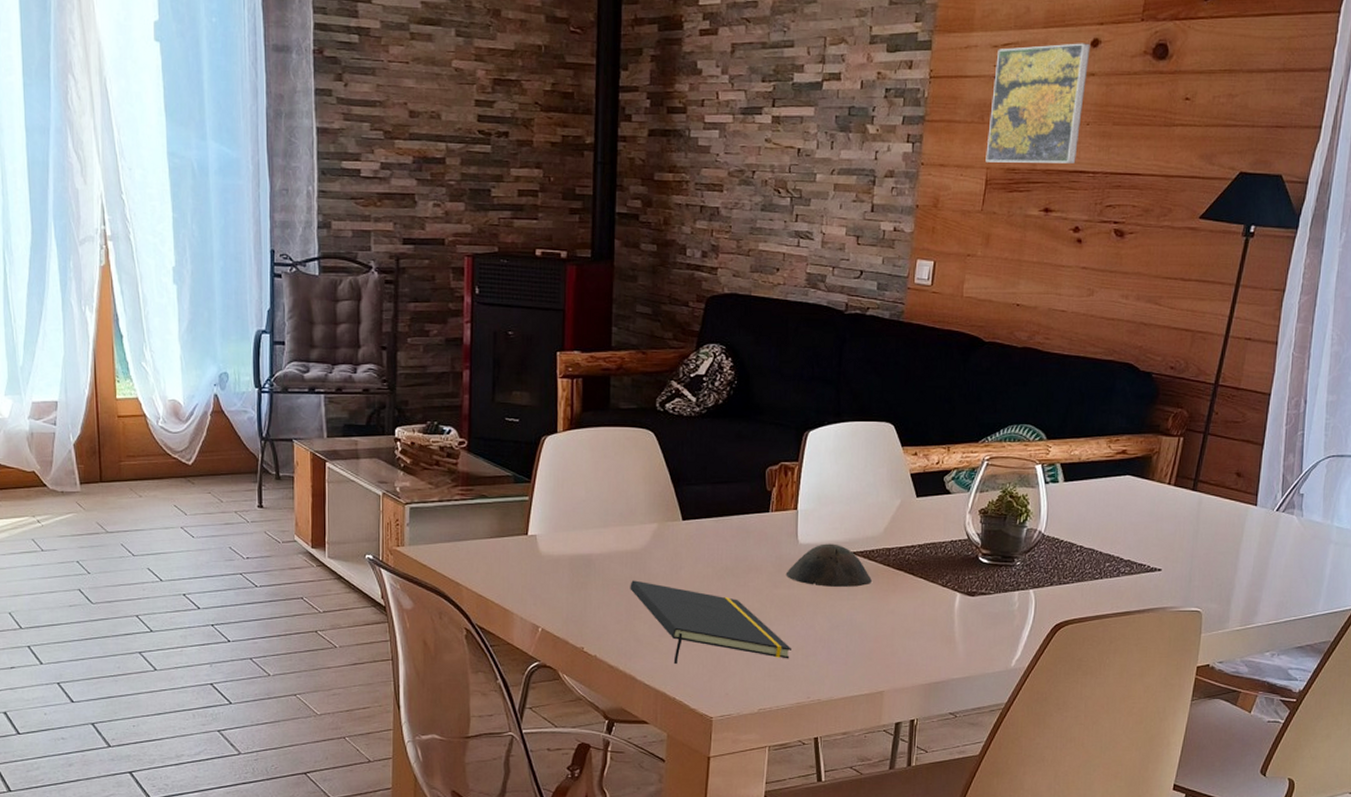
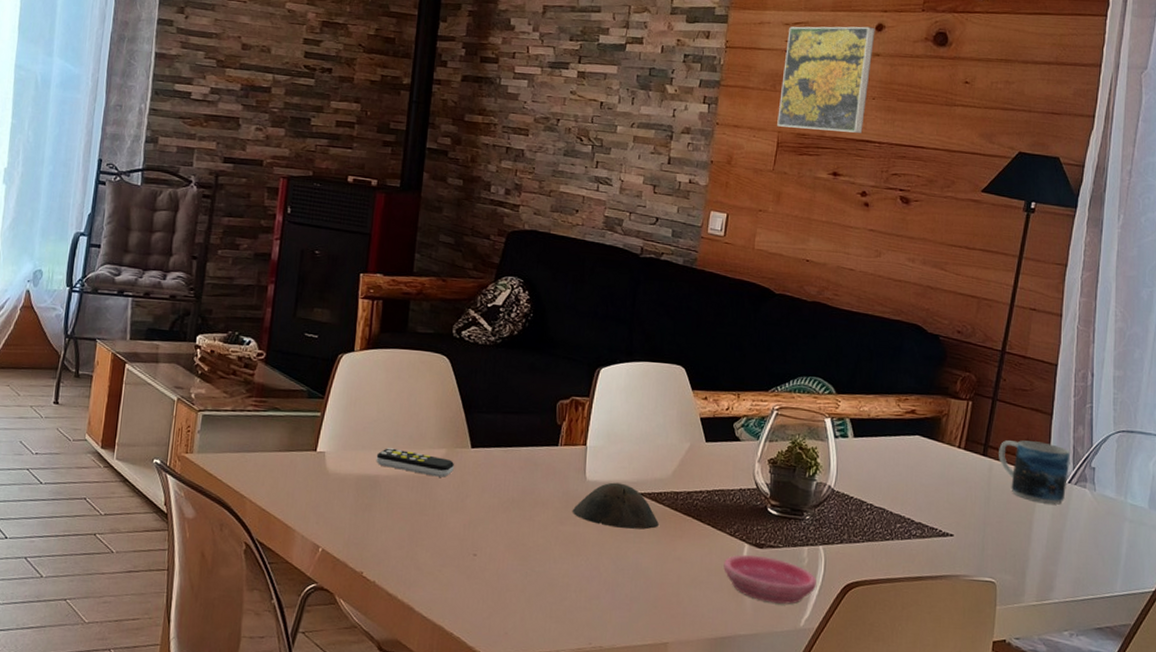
remote control: none [588,526,666,551] -> present [376,448,454,477]
notepad: present [630,580,791,664] -> none [414,505,575,601]
saucer: none [936,604,1027,648] -> present [723,555,816,605]
mug: none [1208,472,1279,531] -> present [999,440,1069,504]

